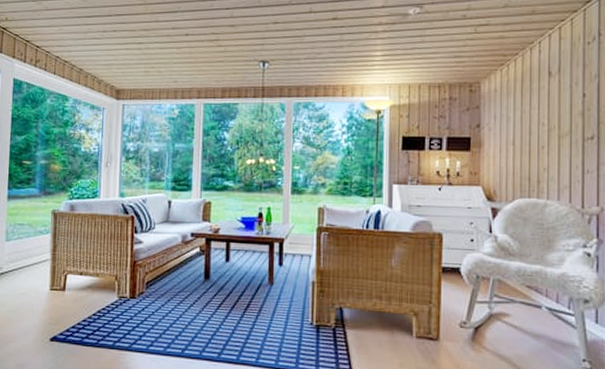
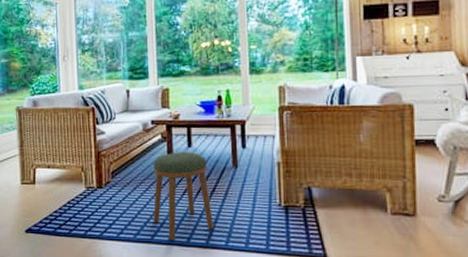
stool: none [185,265,246,355] -> present [153,151,215,241]

